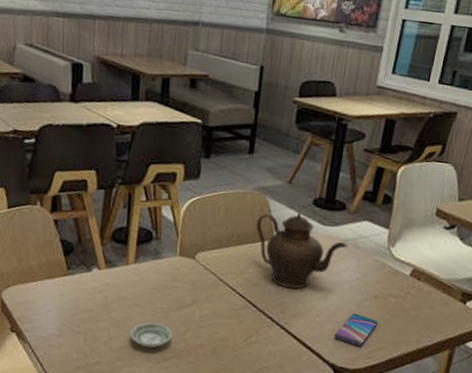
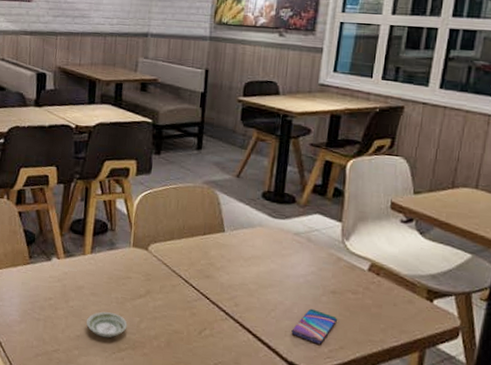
teapot: present [256,211,349,289] -> none [206,204,301,282]

